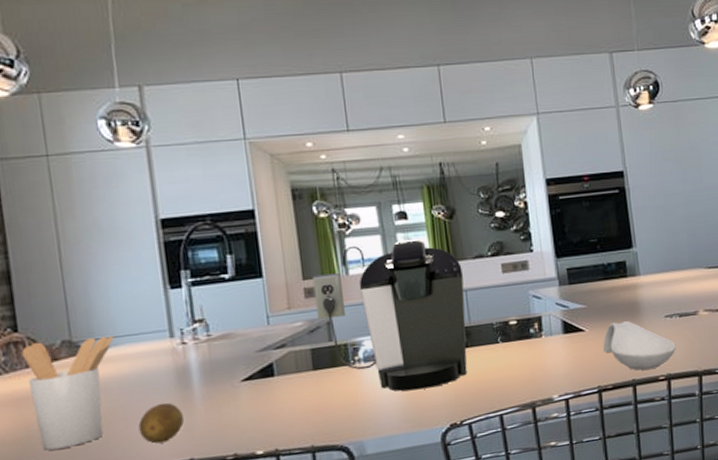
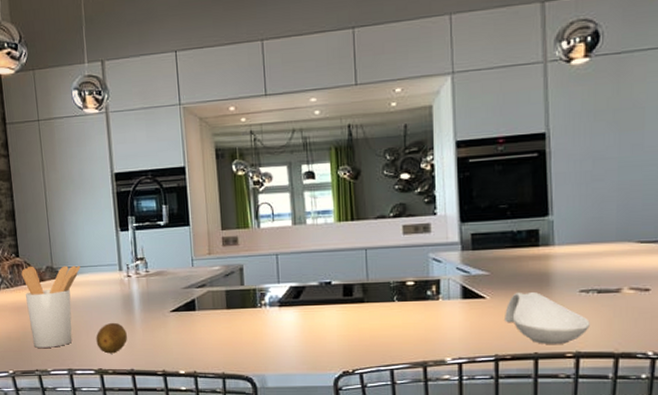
coffee maker: present [312,238,468,391] -> none [229,197,364,337]

